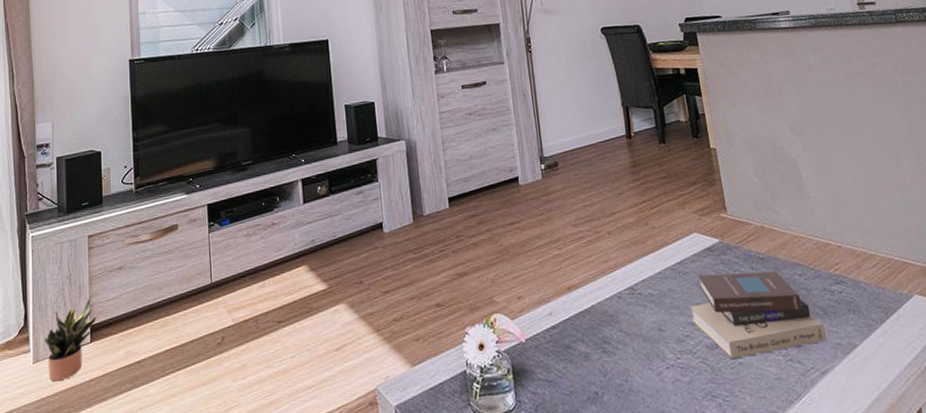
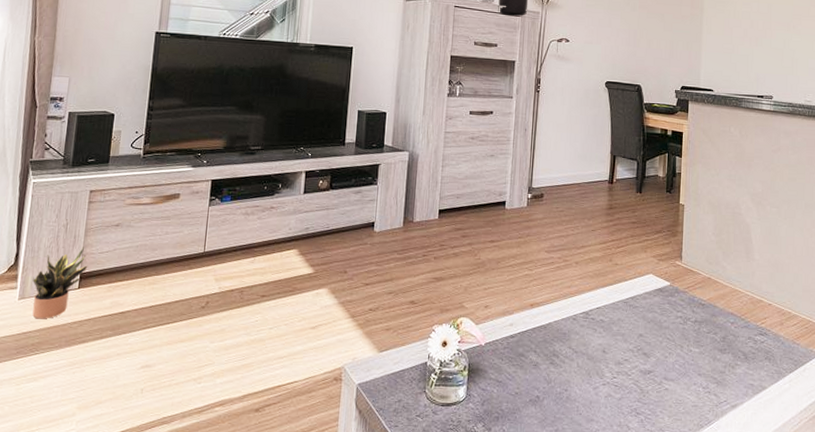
books: present [689,271,827,358] -> none [632,311,742,384]

